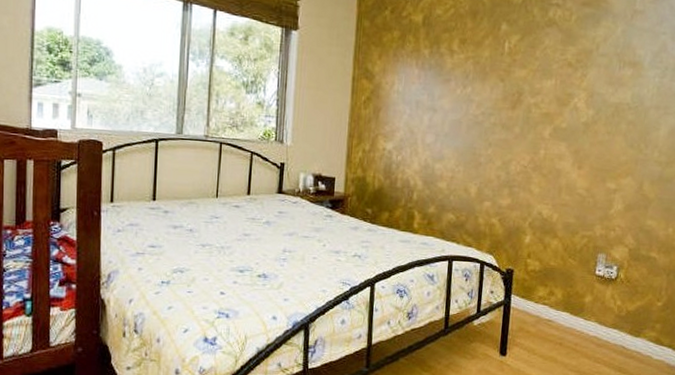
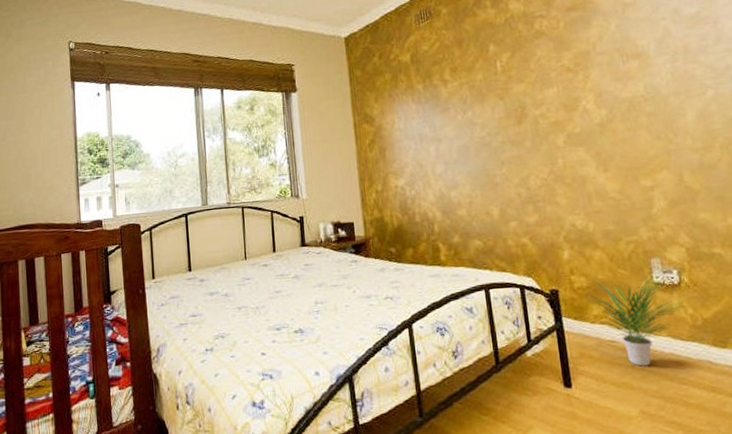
potted plant: none [537,261,616,345] -> present [586,272,686,366]

